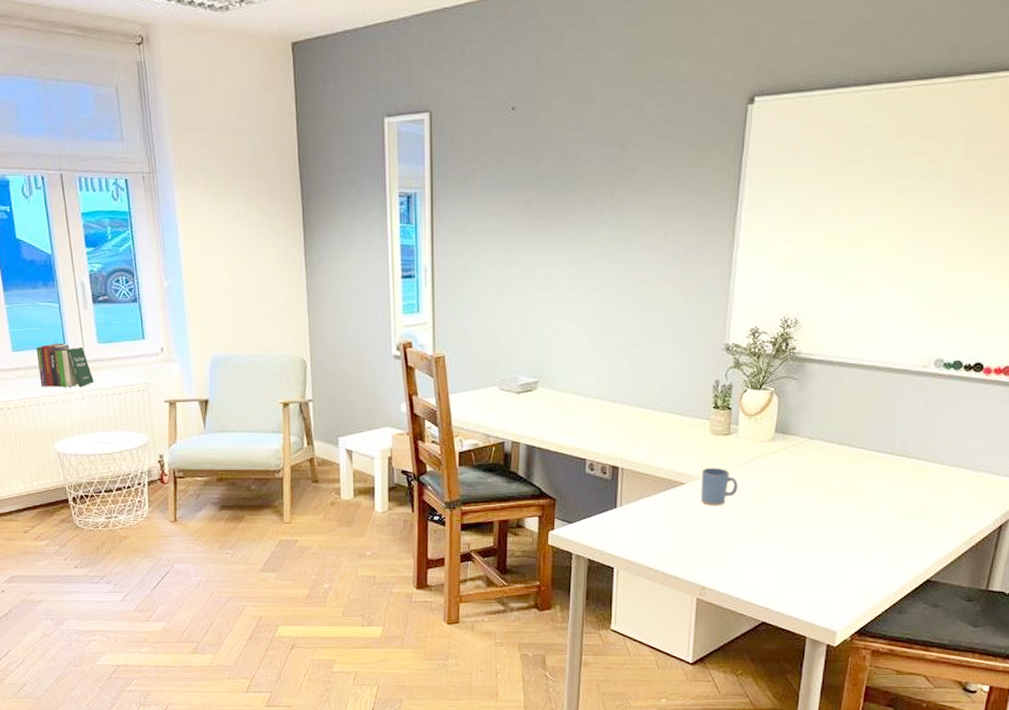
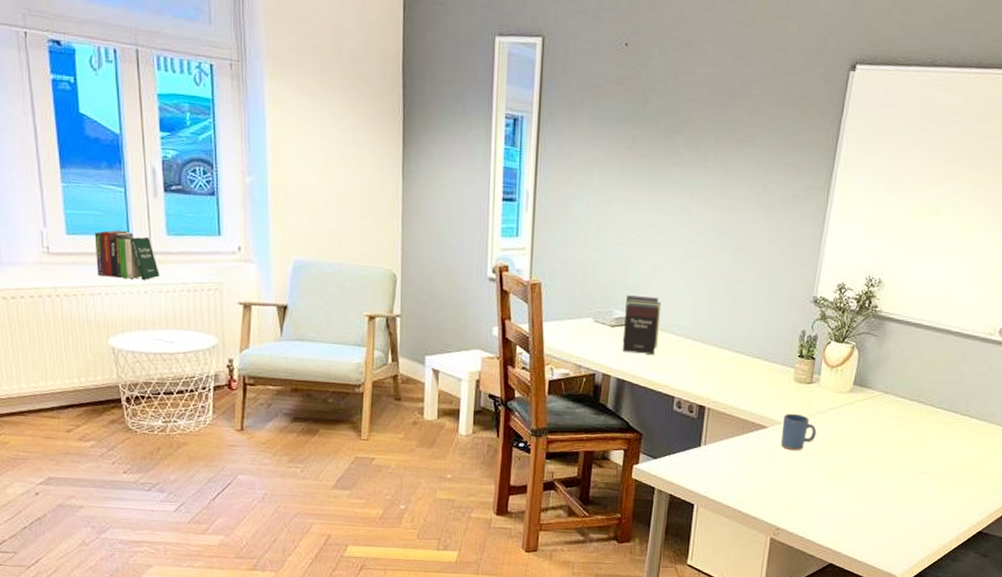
books: none [529,360,567,418] -> present [622,295,662,355]

